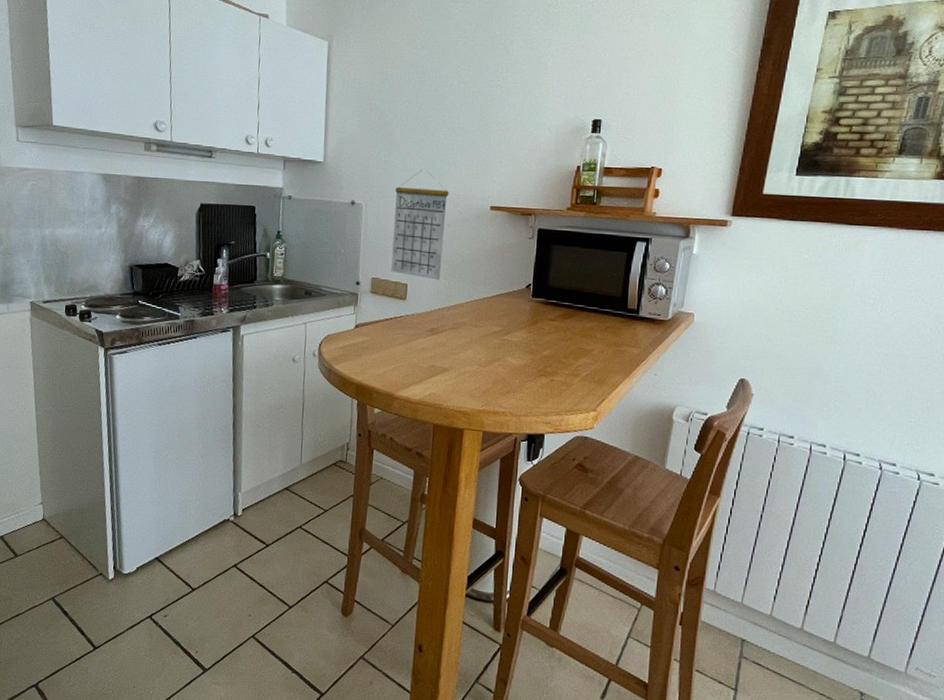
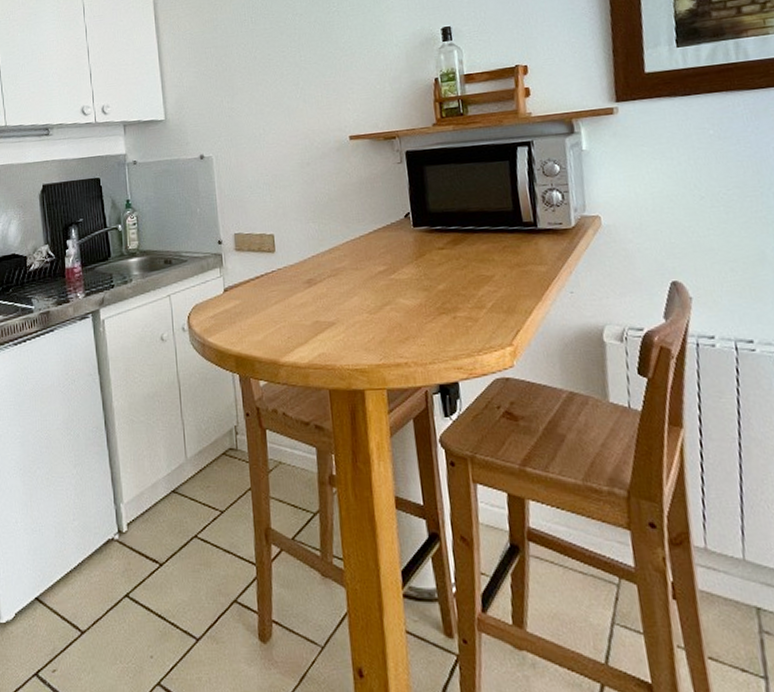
calendar: present [391,169,449,280] -> none [244,109,309,225]

